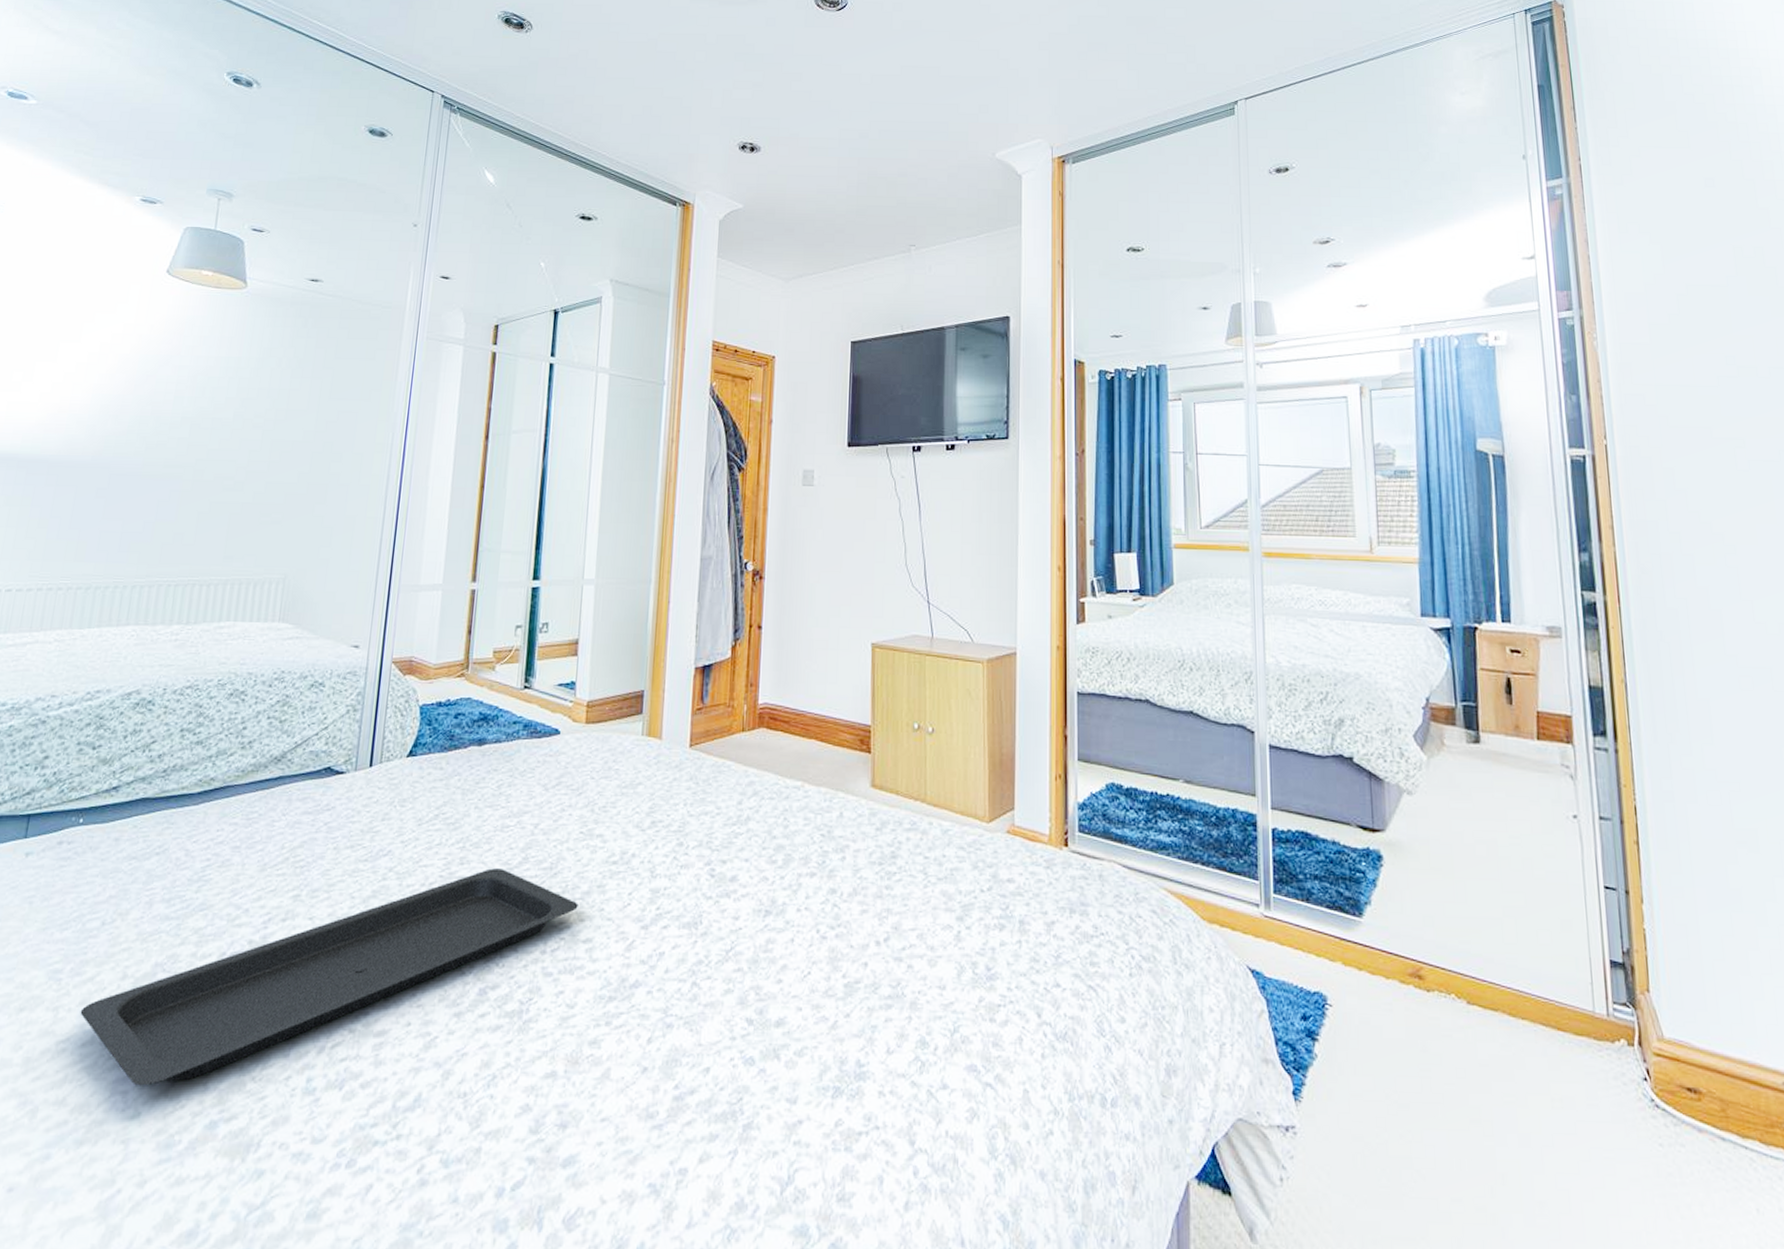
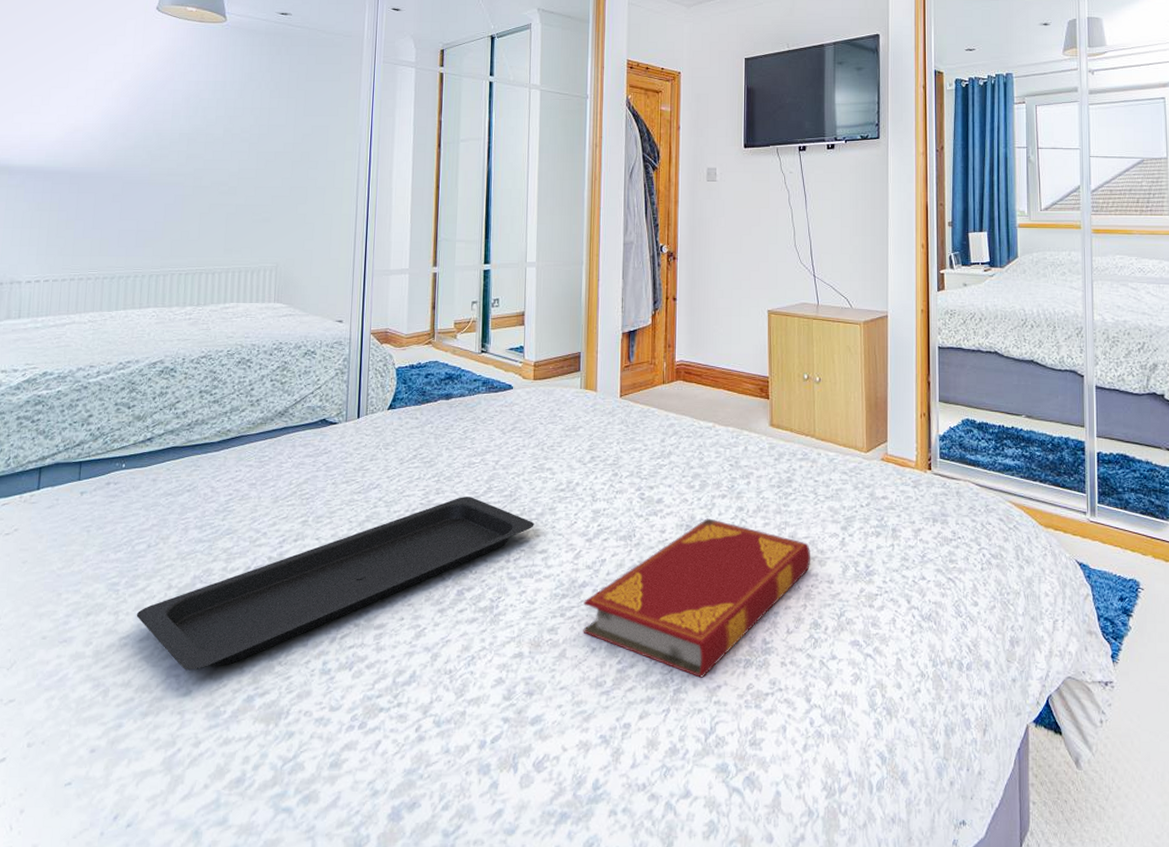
hardback book: none [632,902,919,1110] -> present [583,518,811,678]

